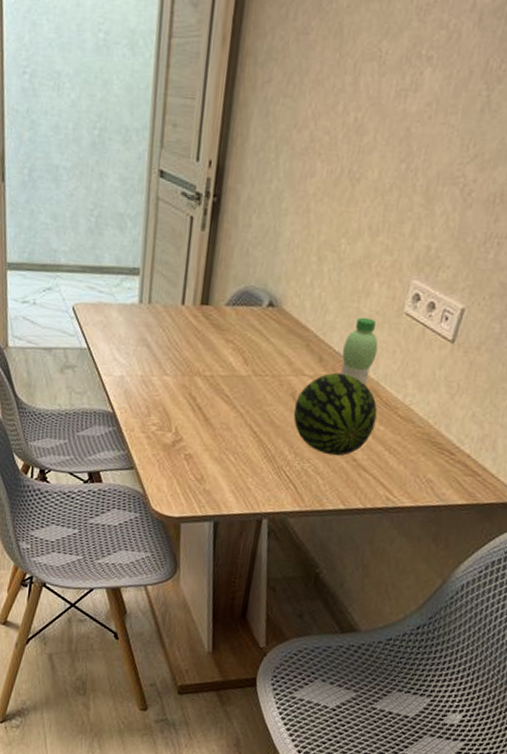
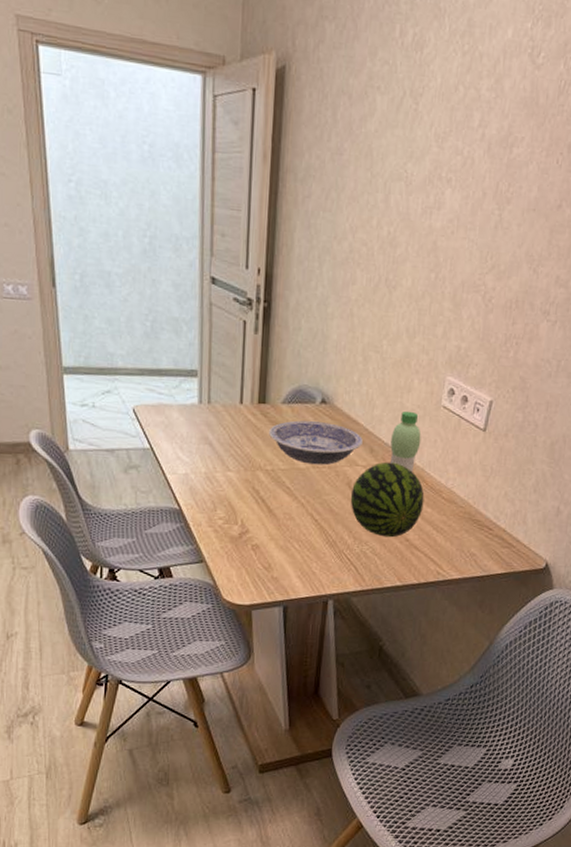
bowl: none [210,324,312,374] -> present [269,420,363,465]

